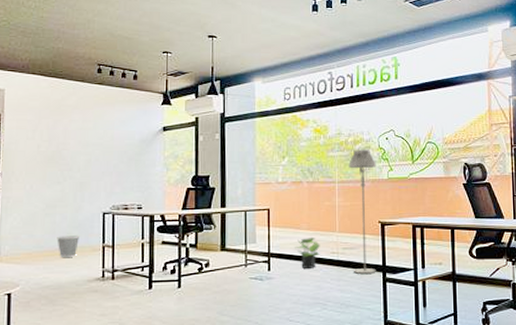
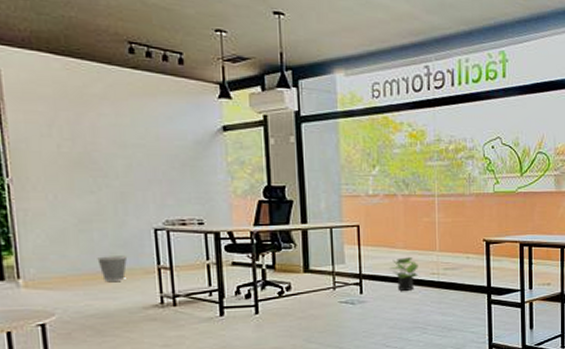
floor lamp: present [348,149,376,274] -> none [449,159,481,296]

